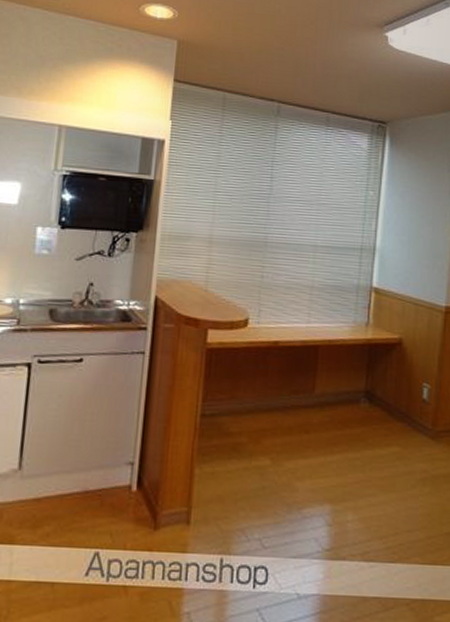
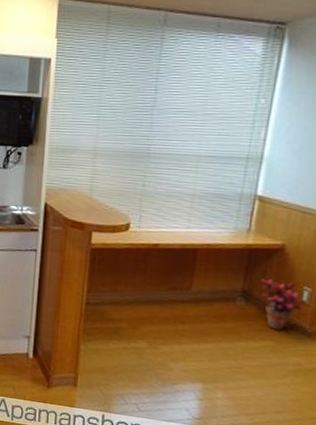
potted plant: none [382,375,427,433] -> present [261,278,307,330]

